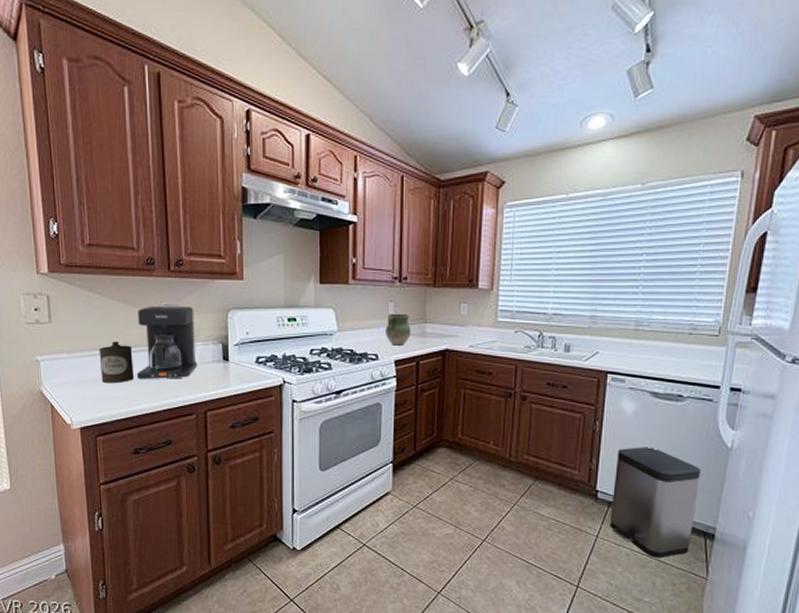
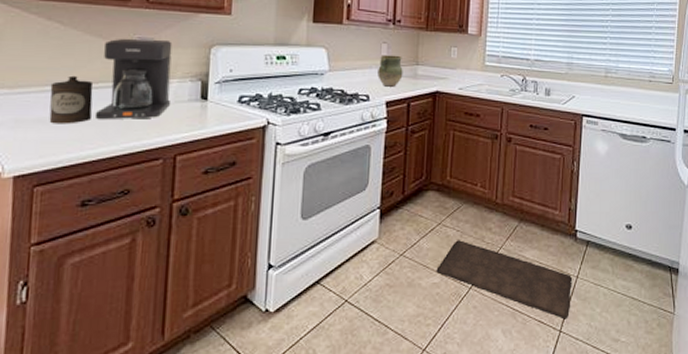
doormat: none [449,495,592,576] -> present [436,240,573,320]
pedal bin: present [610,447,701,559] -> none [589,186,664,296]

